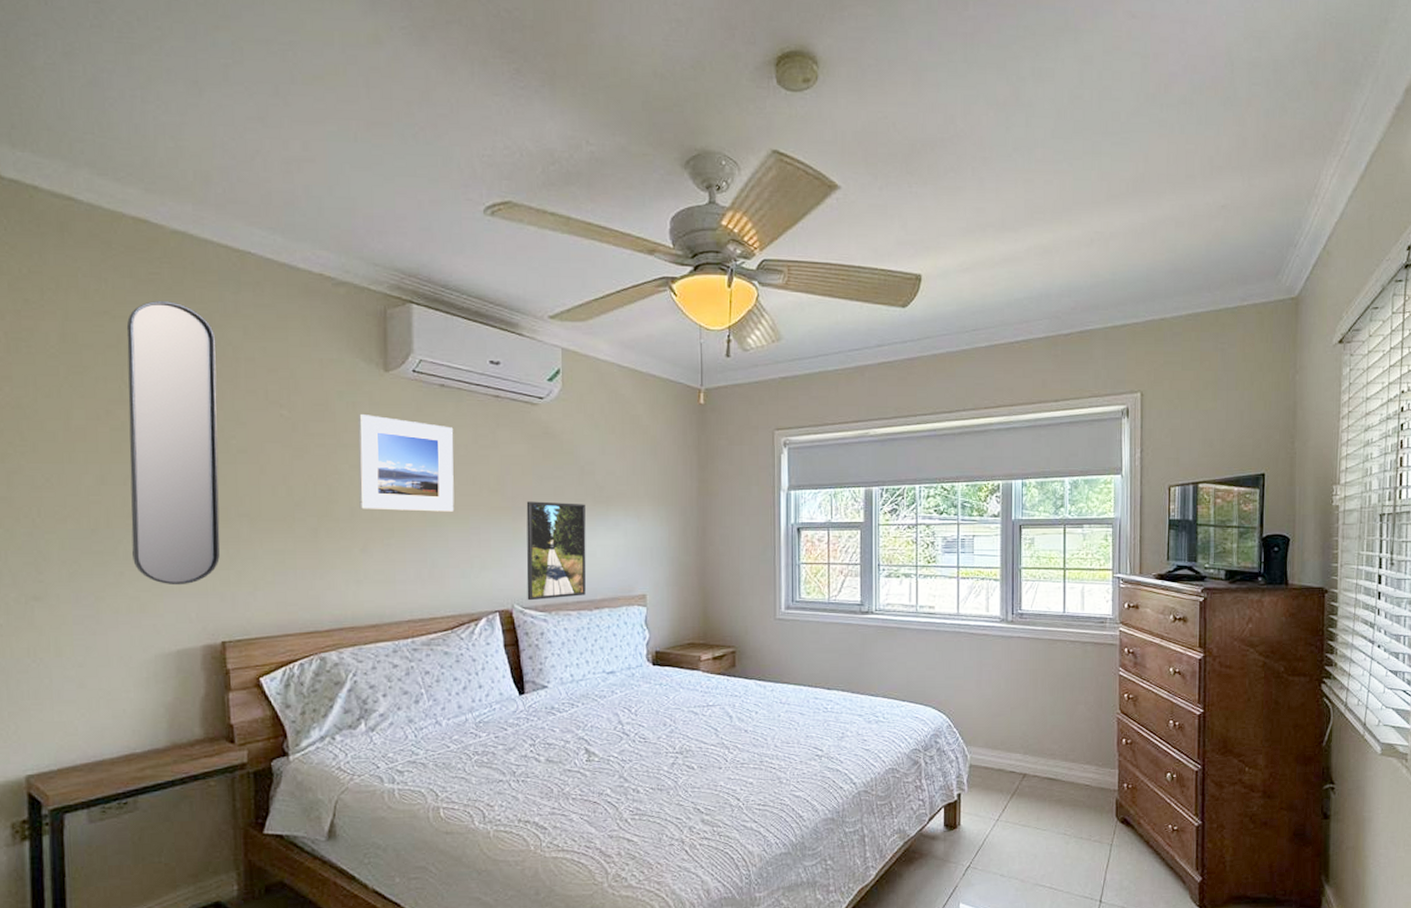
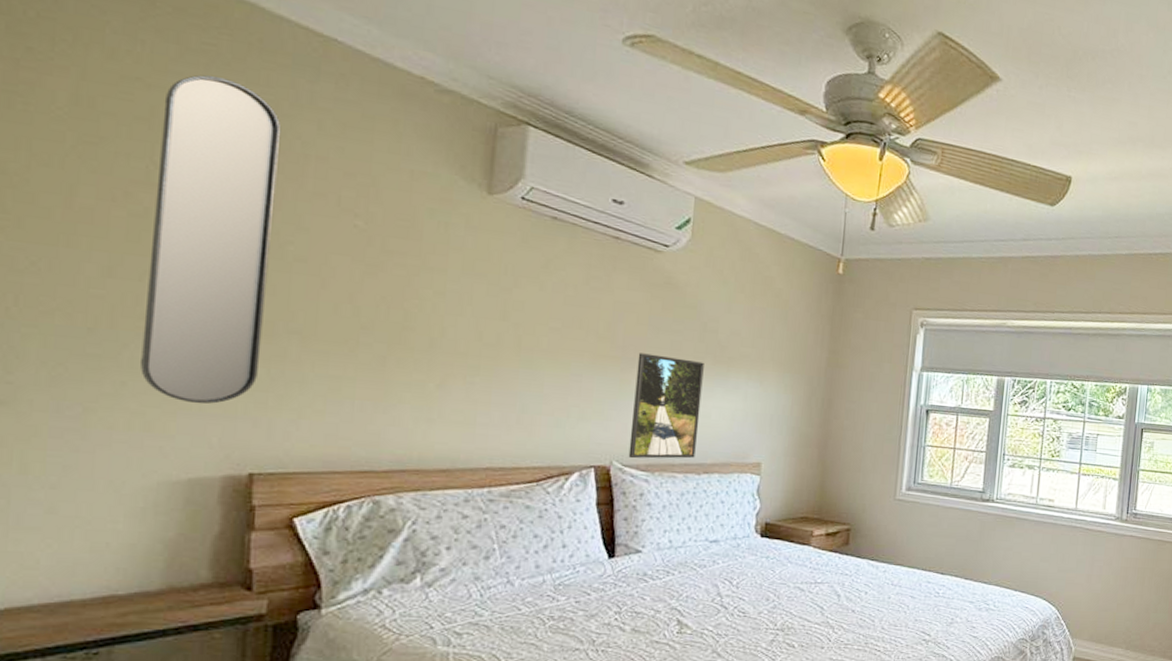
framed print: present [358,413,454,512] -> none [441,236,563,355]

